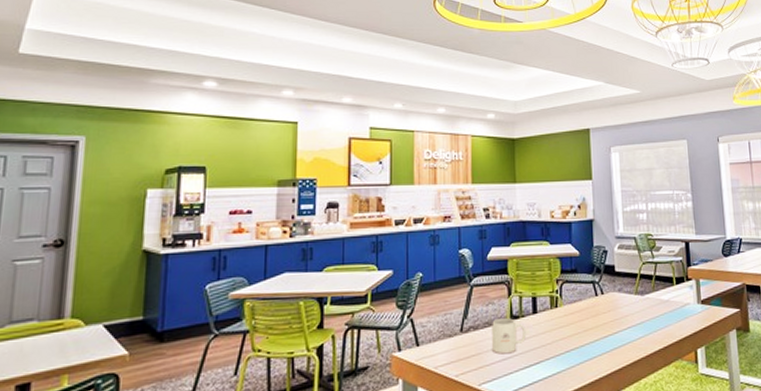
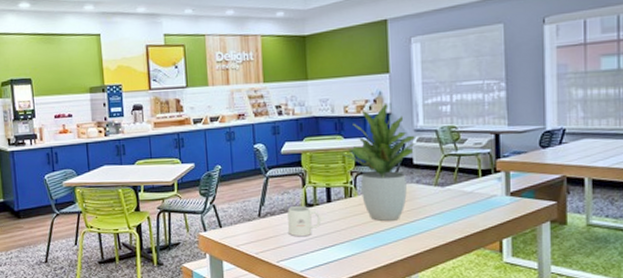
potted plant: none [549,209,617,334] -> present [343,102,415,222]

